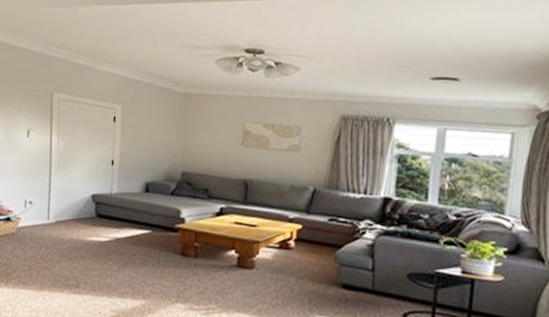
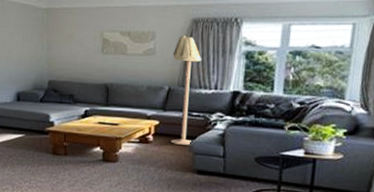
floor lamp: none [314,133,351,255] -> present [170,36,202,145]

